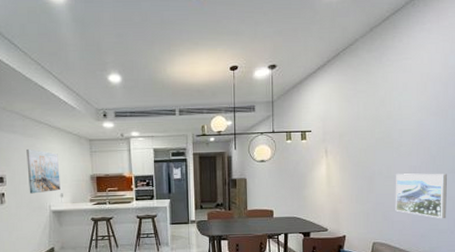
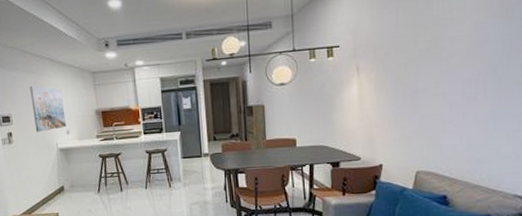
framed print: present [395,173,447,219] -> none [444,86,512,142]

